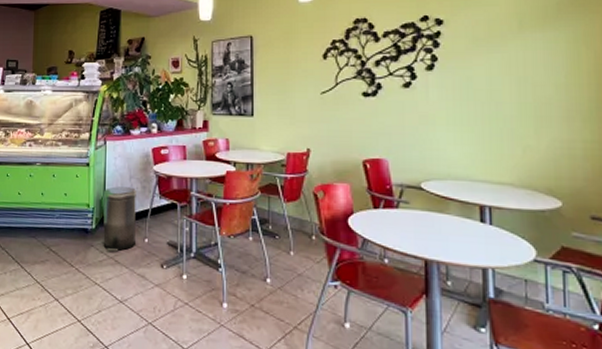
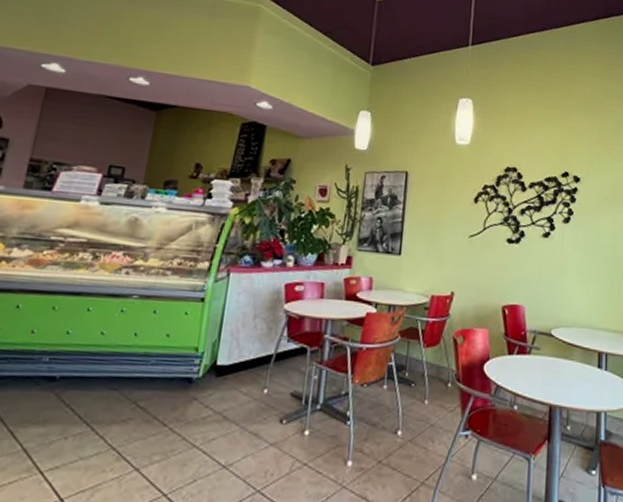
pedal bin: present [103,186,136,252] -> none [209,327,260,406]

